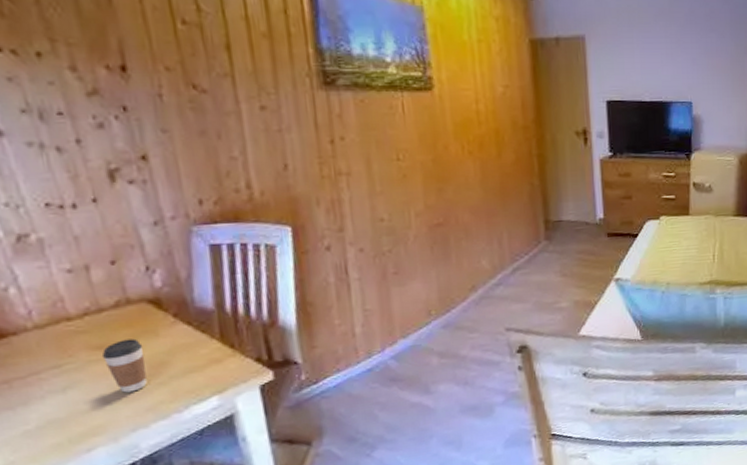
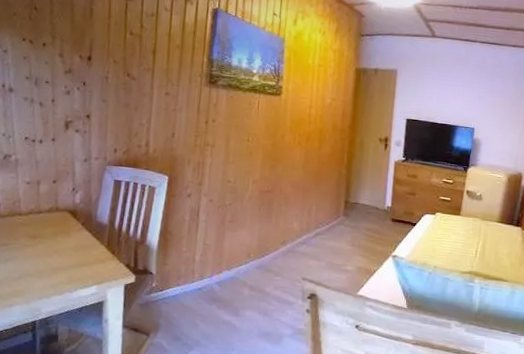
coffee cup: present [101,338,147,393] -> none [33,234,59,272]

